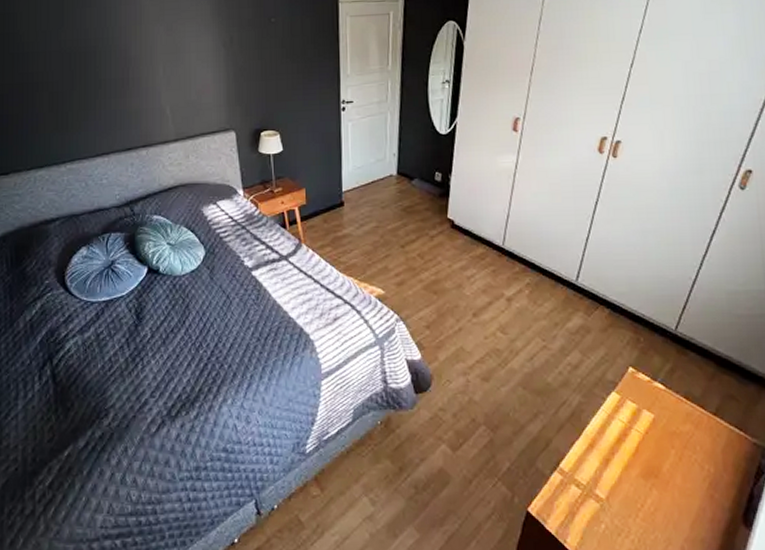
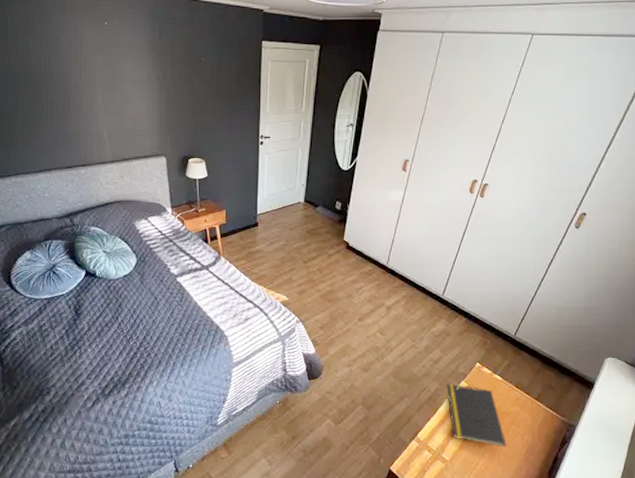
notepad: none [591,396,682,481] -> present [445,384,507,448]

